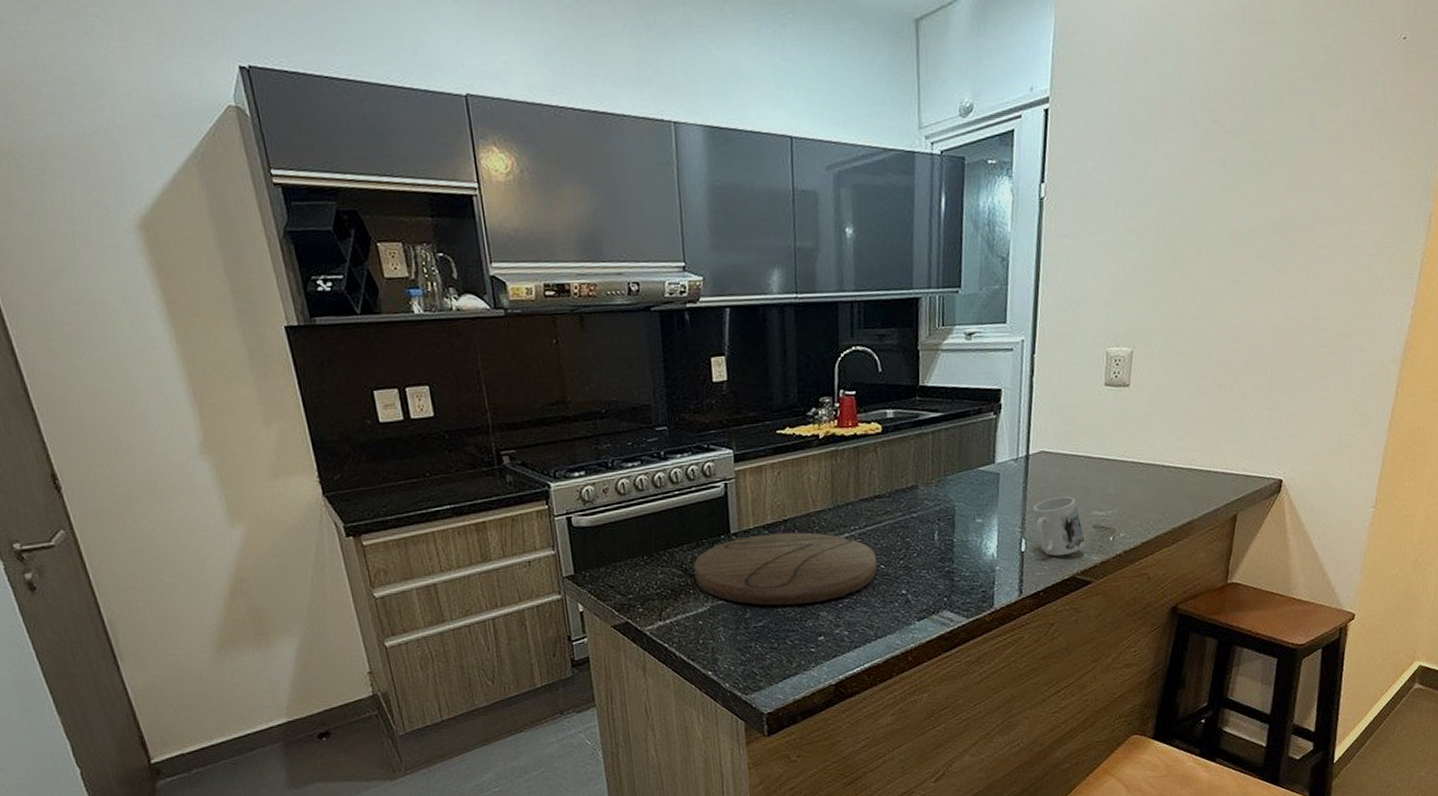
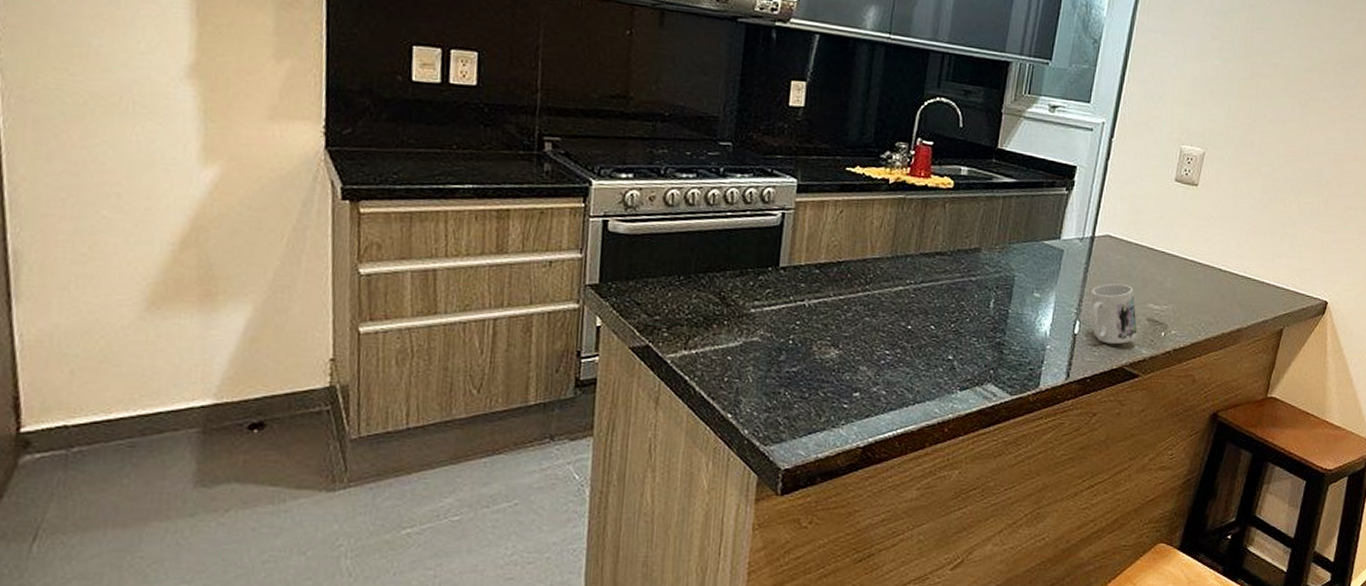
cutting board: present [694,532,877,606] -> none [732,273,928,355]

